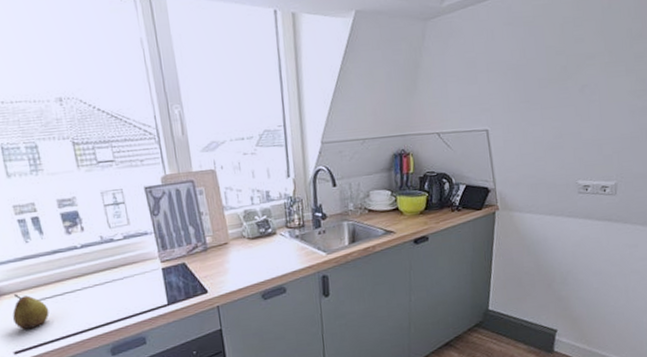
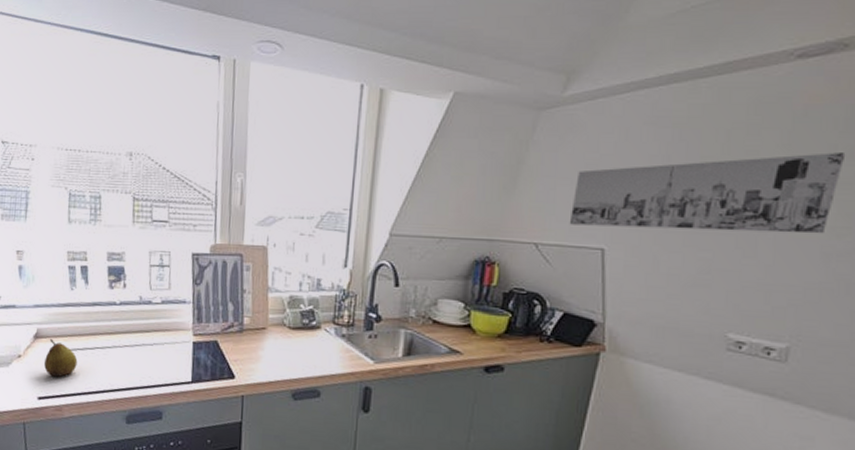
wall art: none [460,34,638,114] -> present [569,152,846,234]

